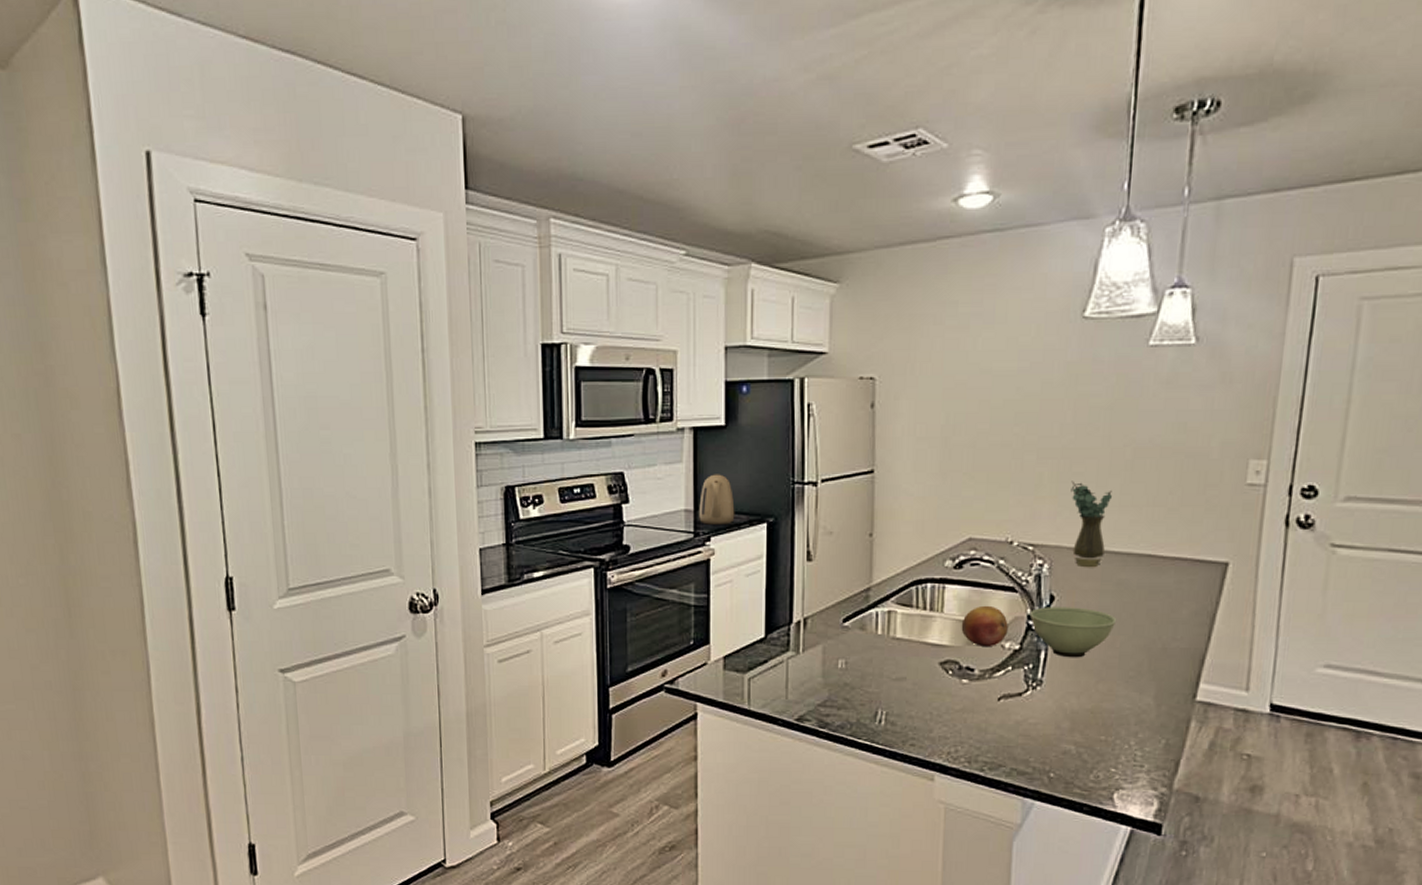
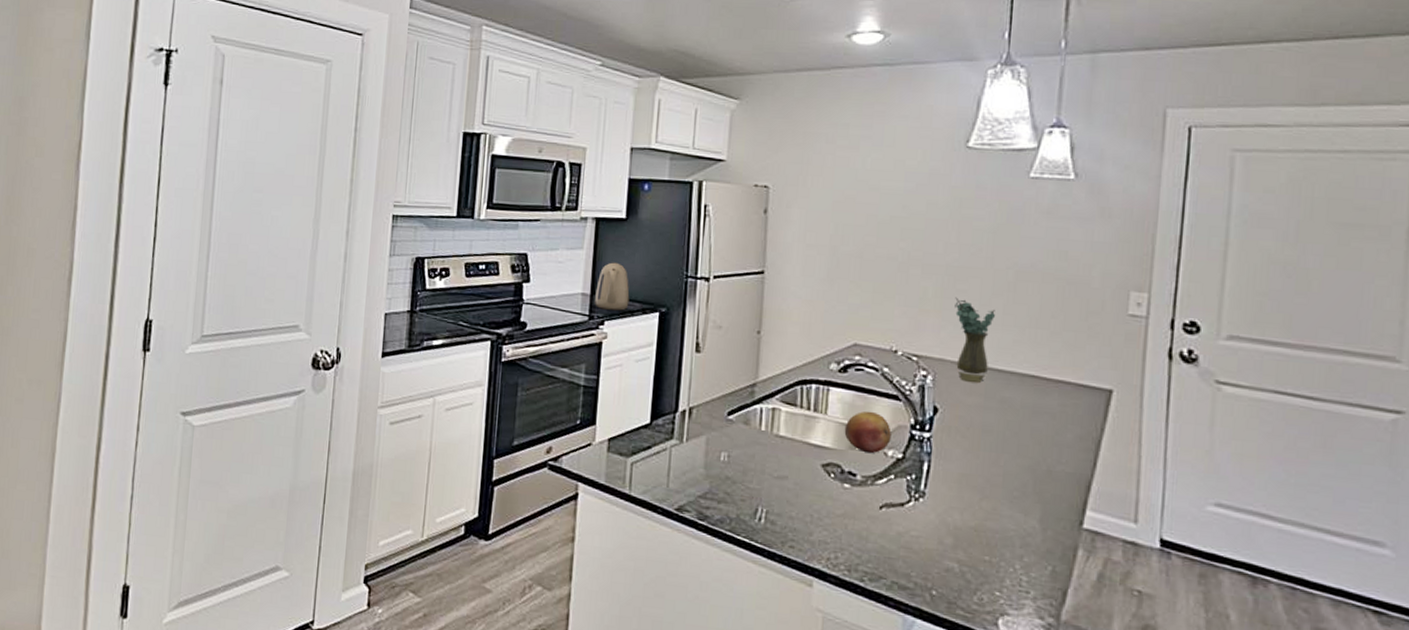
bowl: present [1029,607,1117,658] -> none [913,418,1001,473]

